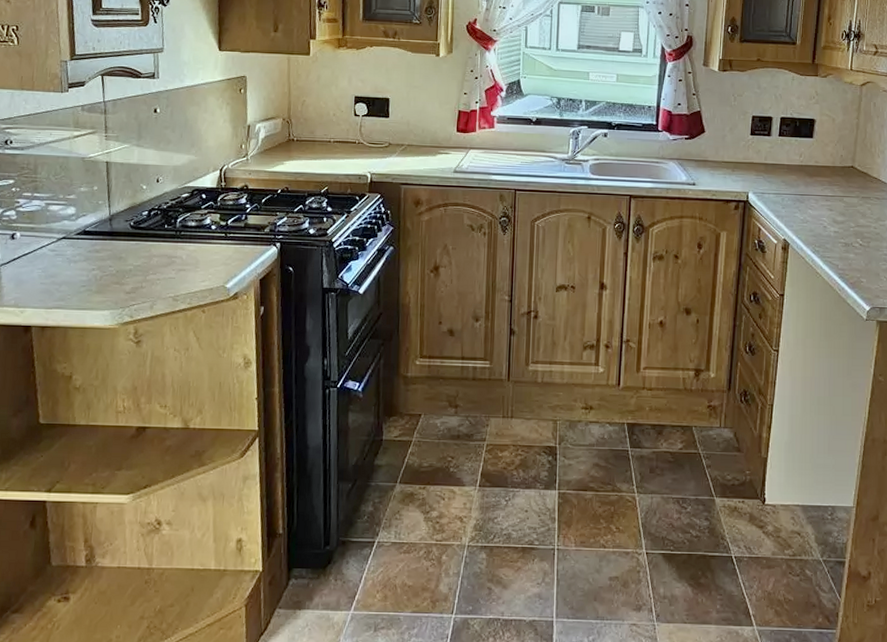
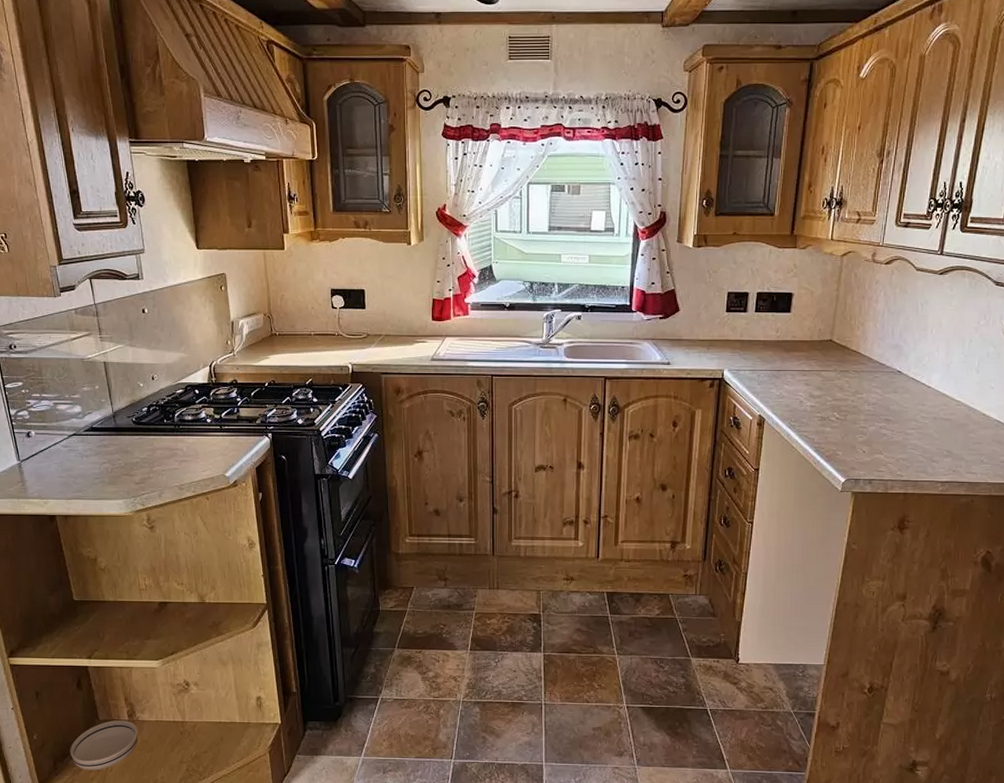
bowl: none [11,565,96,629] -> present [69,719,138,771]

